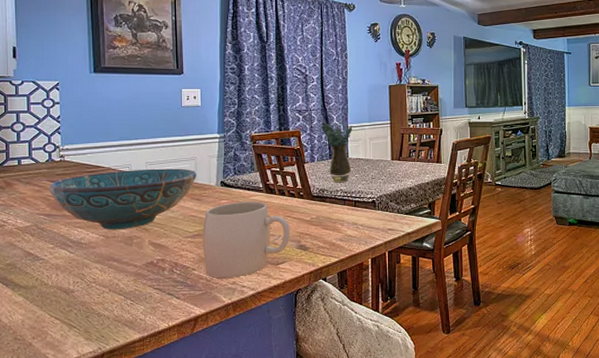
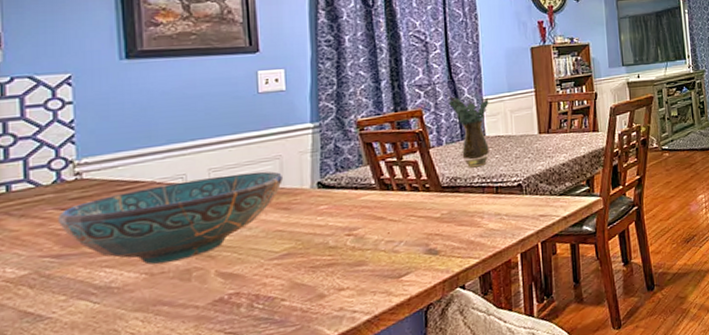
mug: present [202,201,290,279] -> none [293,202,415,307]

